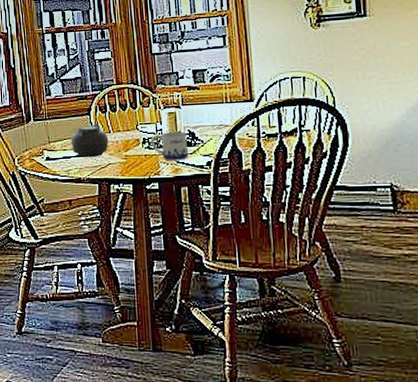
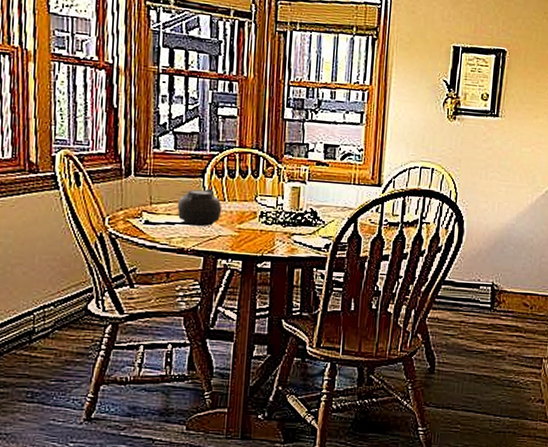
mug: present [150,131,189,161] -> none [268,208,308,240]

